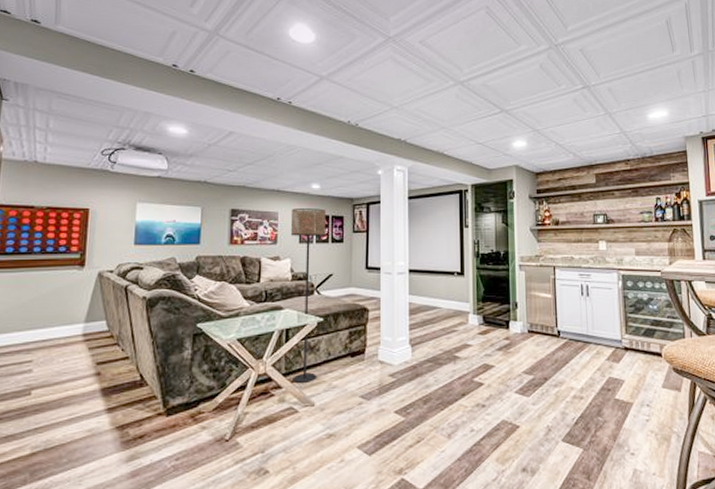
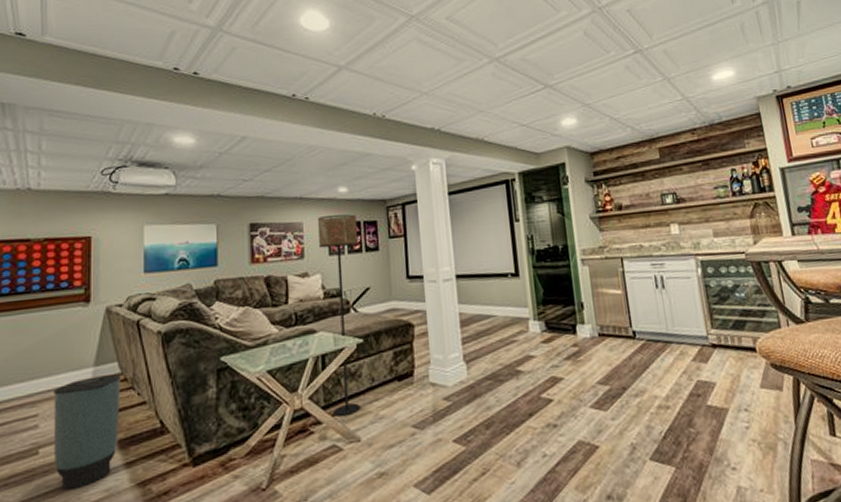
trash can: none [44,331,108,427] -> present [53,374,121,490]

